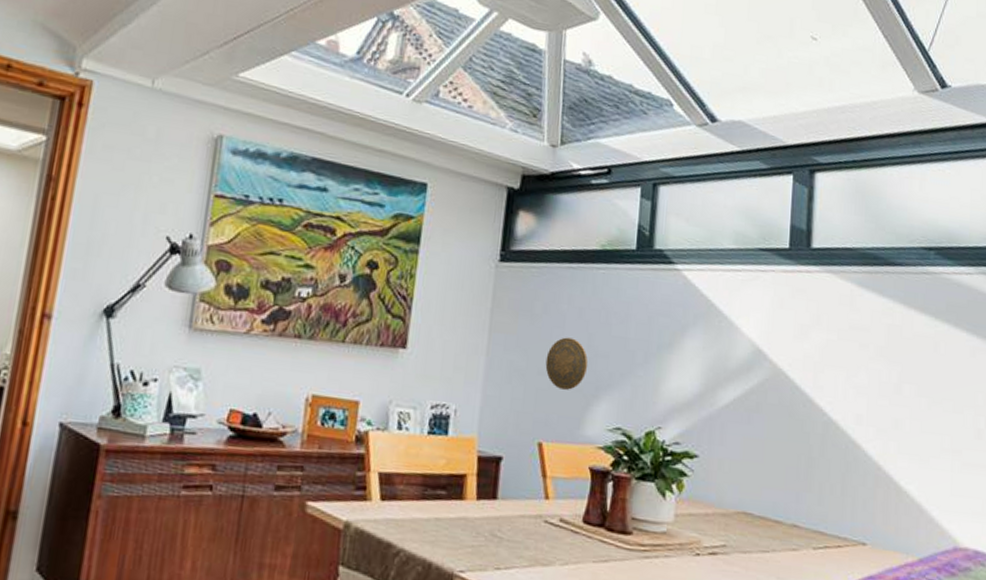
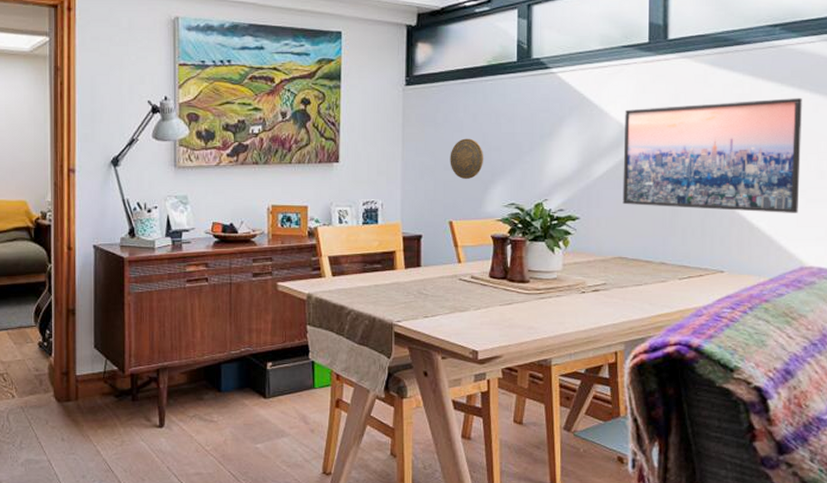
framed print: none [750,326,958,478] -> present [622,97,802,213]

